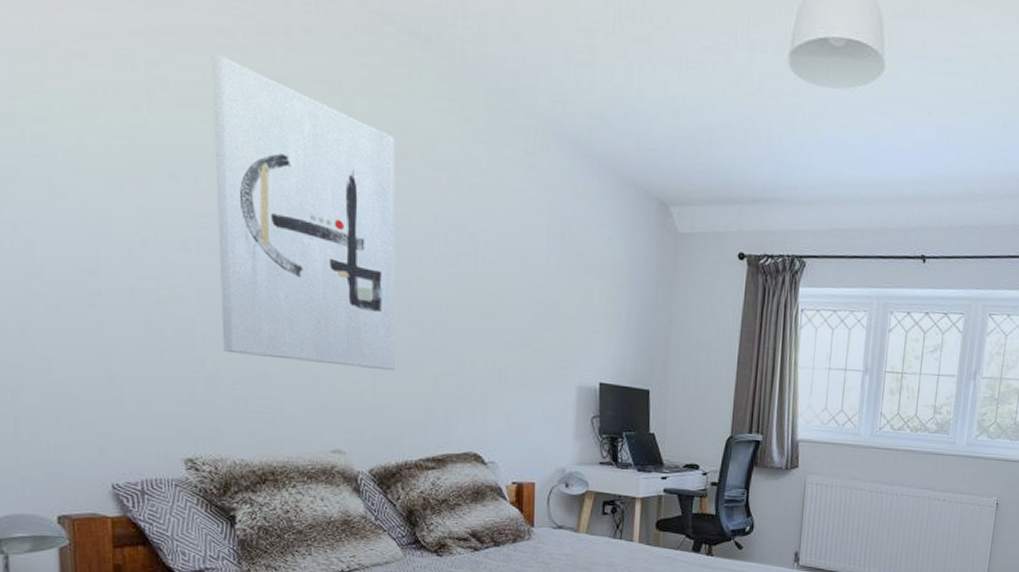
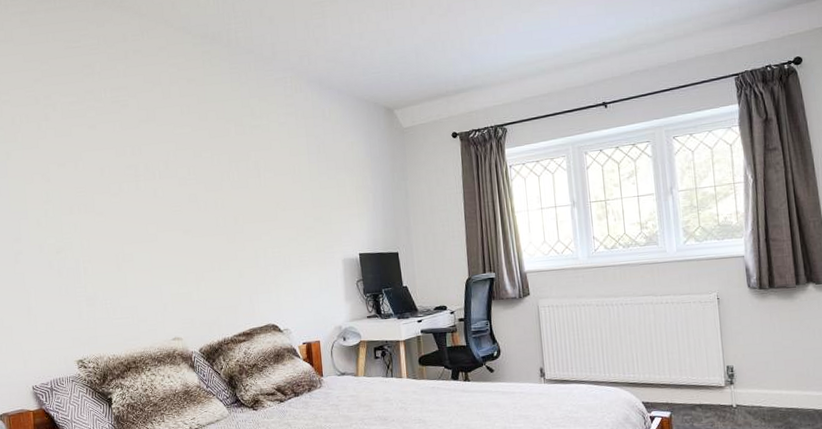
wall art: present [211,54,397,370] -> none [81,81,212,279]

